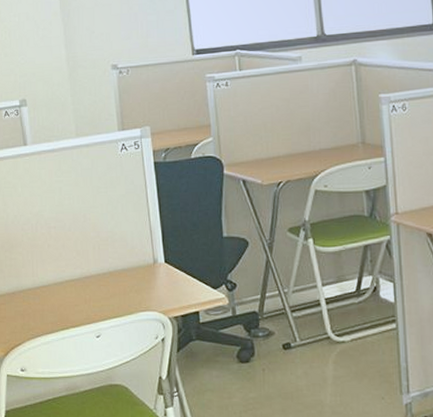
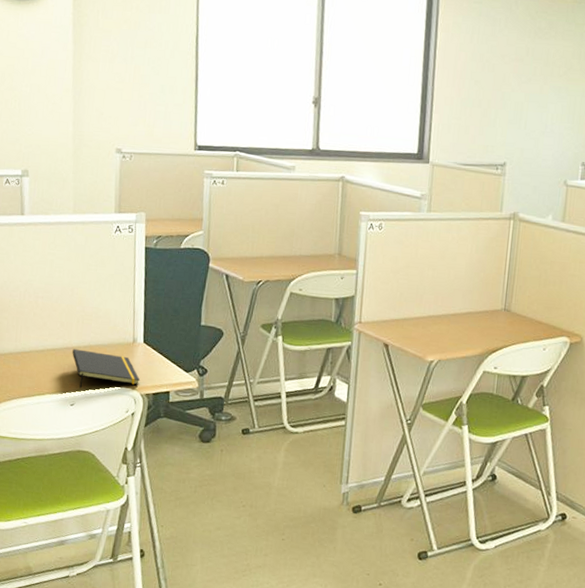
notepad: none [92,277,167,318] -> present [72,348,141,389]

